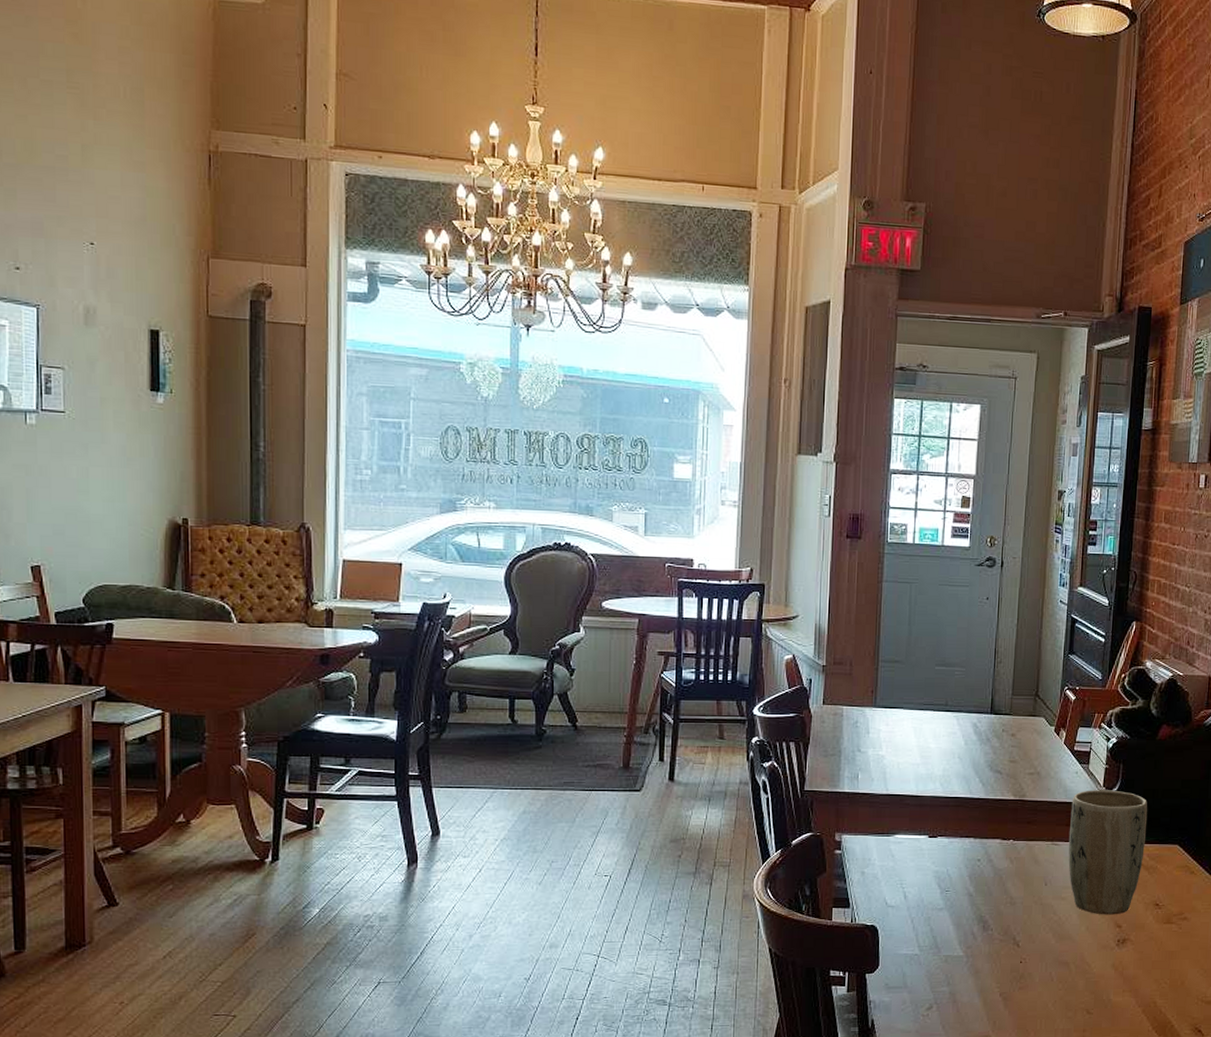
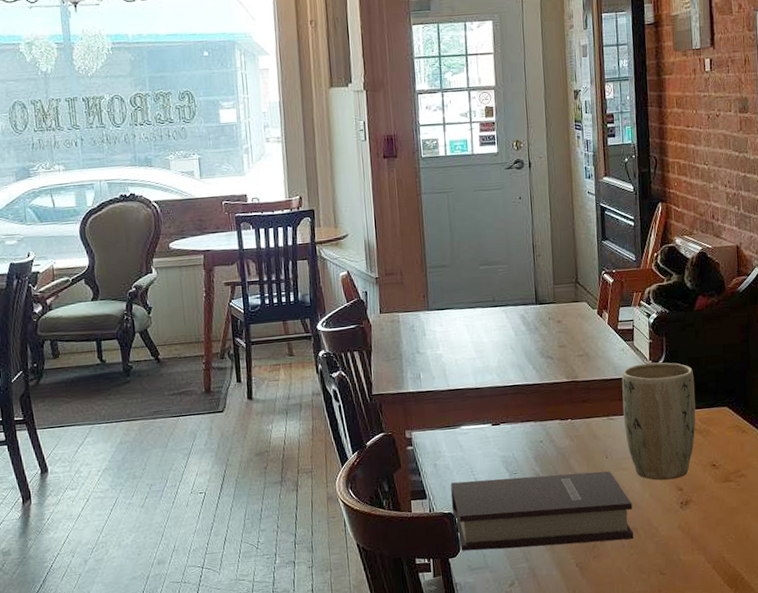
book: none [875,893,1067,973] -> present [451,471,634,551]

